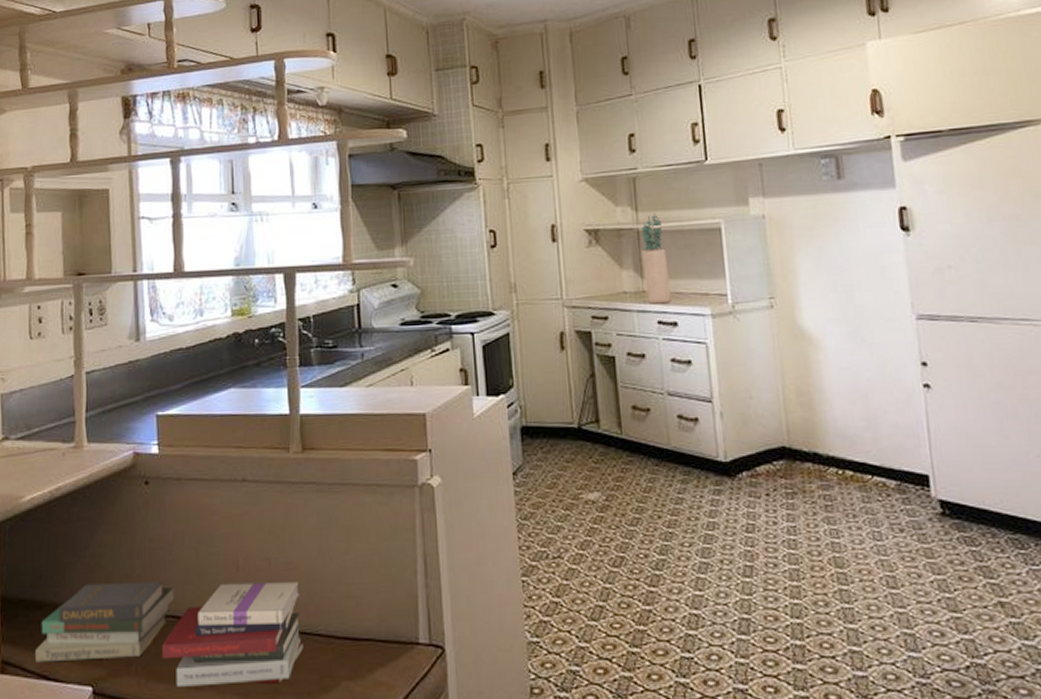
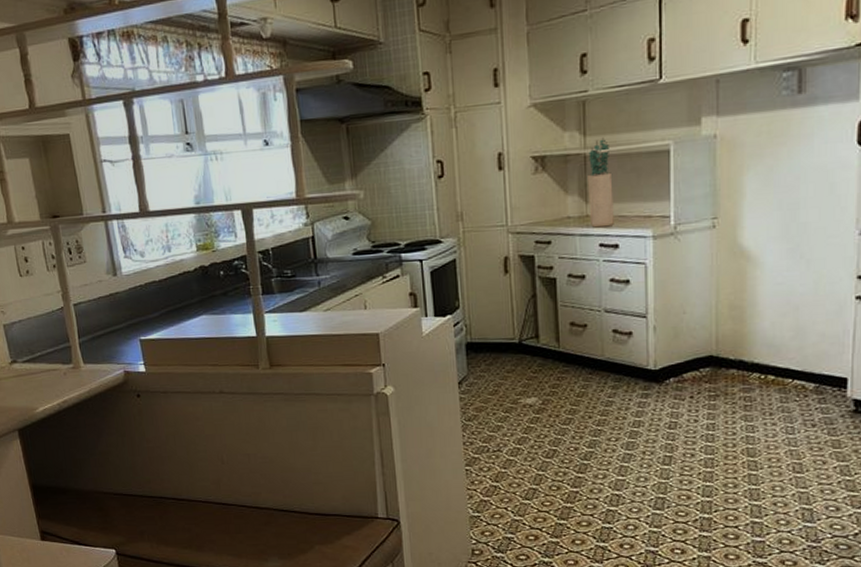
books: present [34,581,175,663] -> none [65,472,173,532]
books: present [162,582,303,687] -> none [167,472,282,549]

